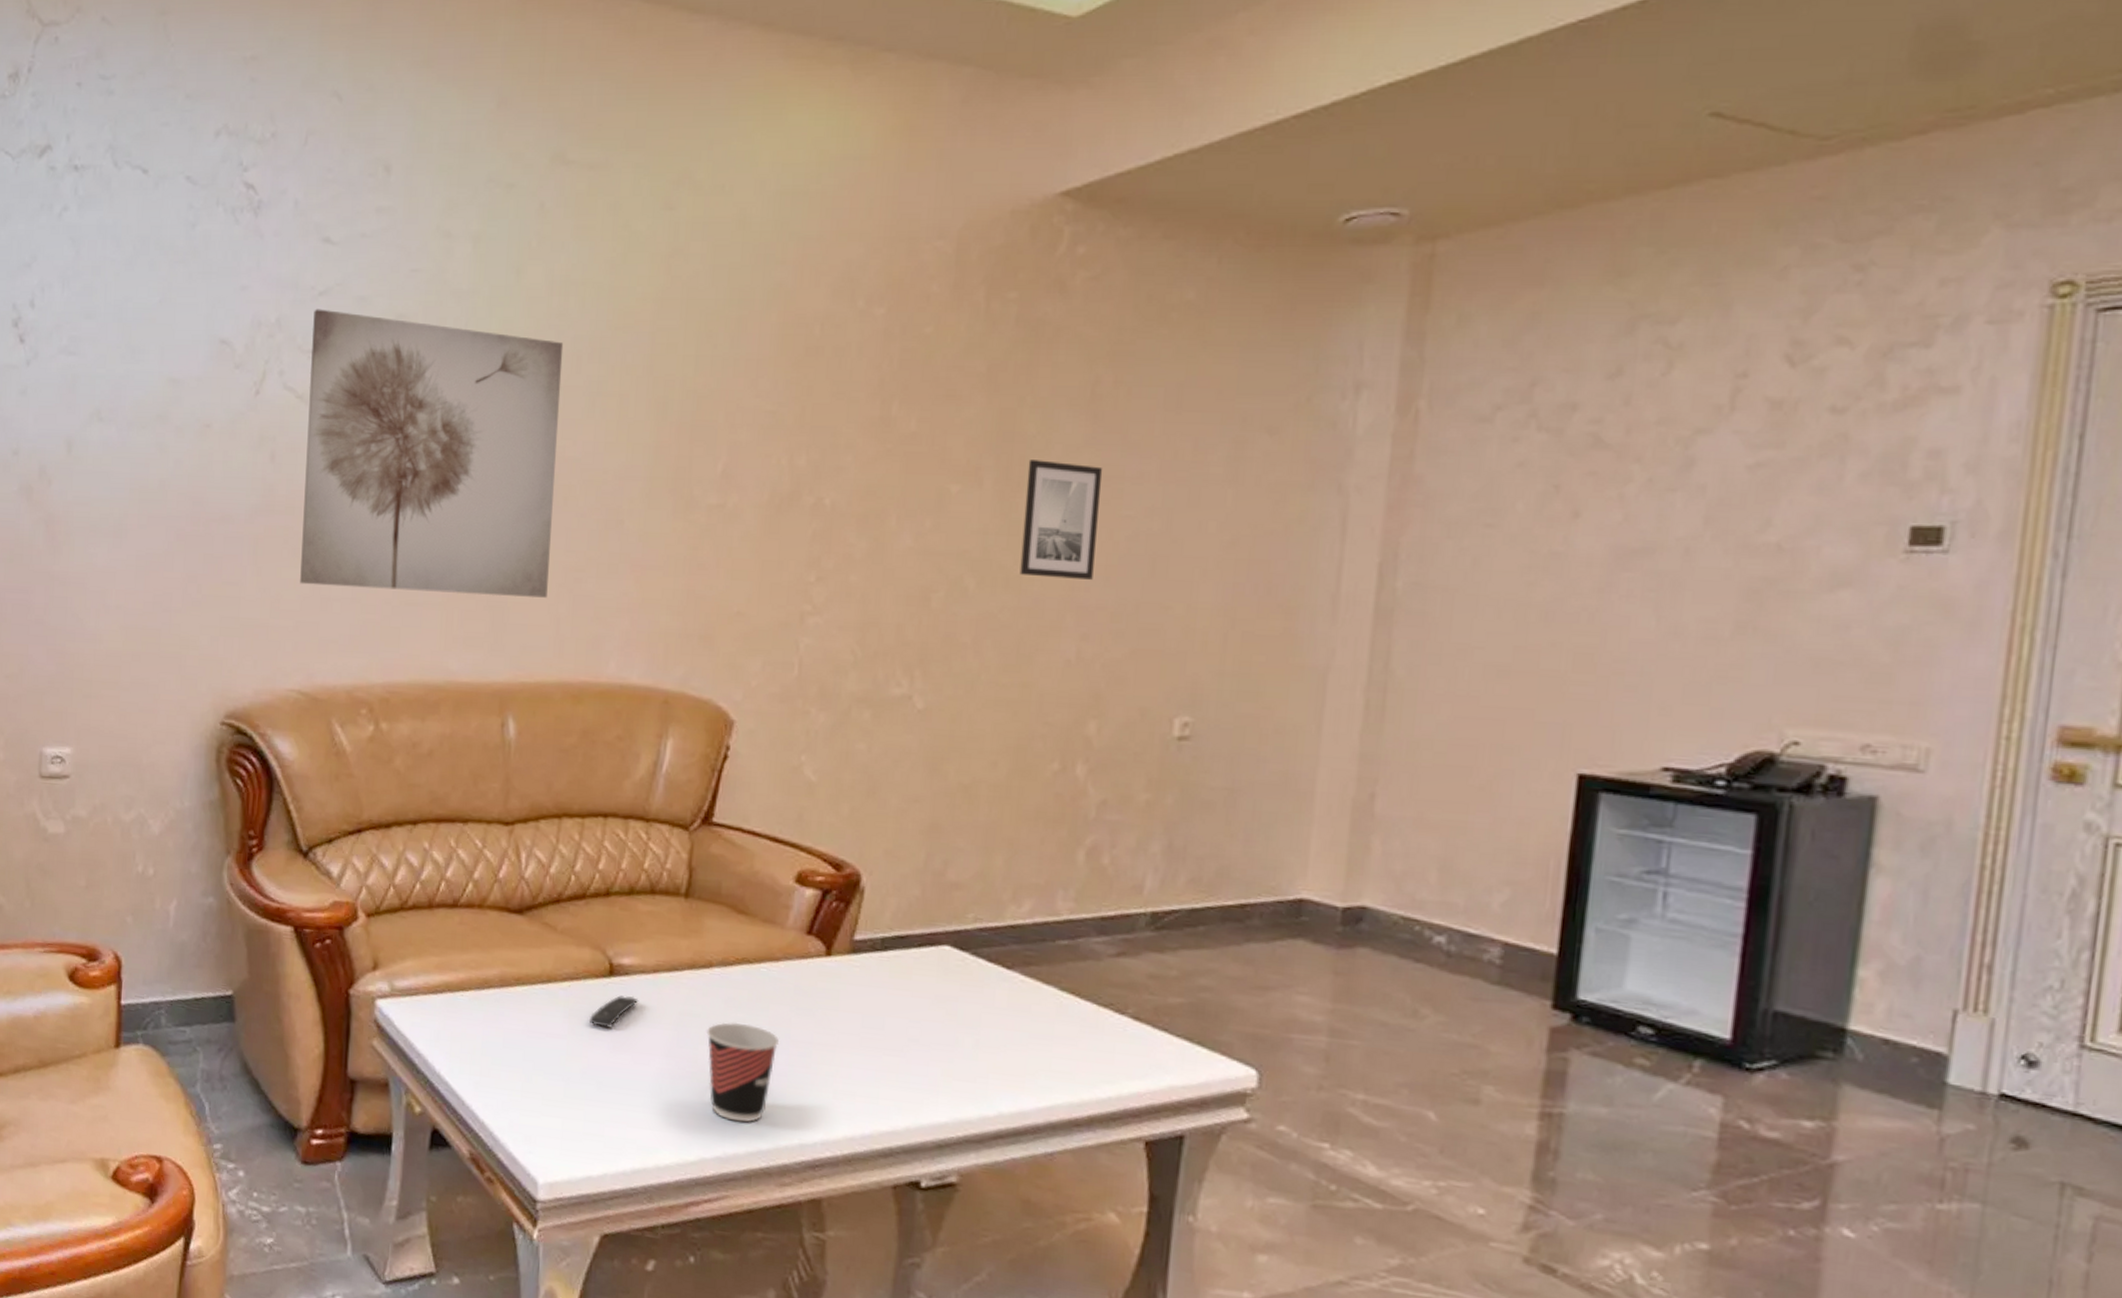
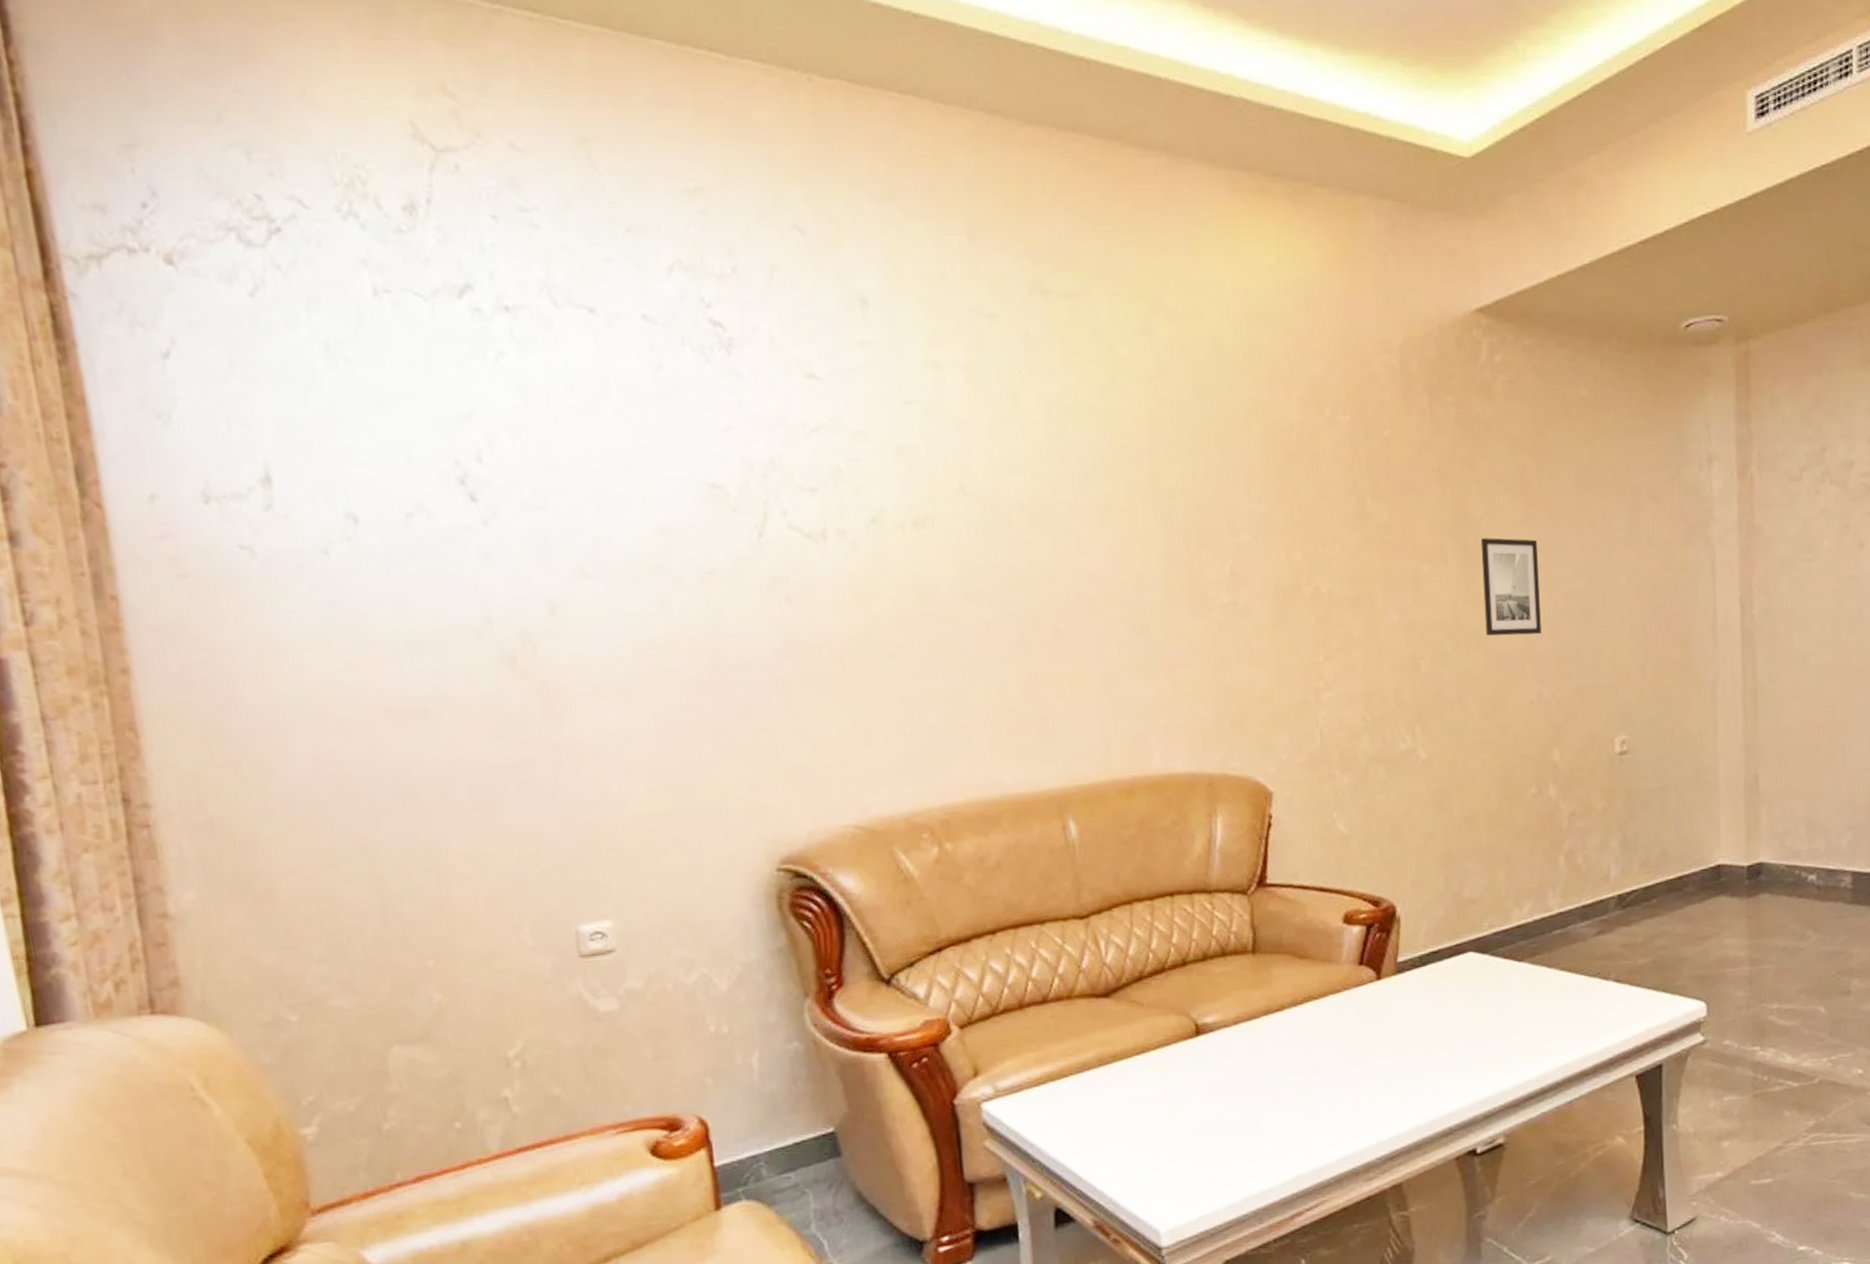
wall art: present [300,309,564,598] -> none [809,445,1088,721]
remote control: present [590,995,639,1029] -> none [1185,1048,1226,1083]
cup: present [707,1022,779,1122] -> none [1288,1052,1349,1136]

